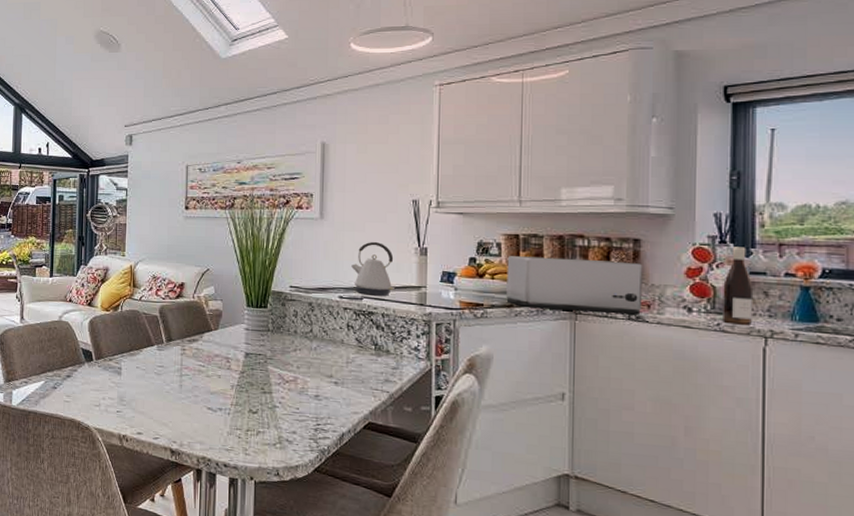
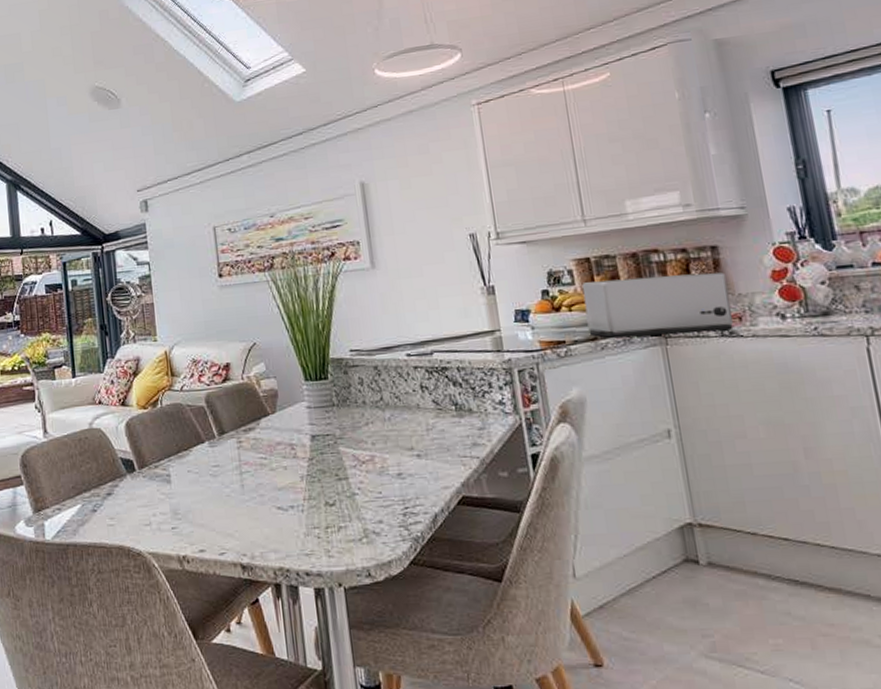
kettle: present [351,241,394,297] -> none [414,286,466,350]
bottle: present [723,247,752,326] -> none [812,240,850,327]

